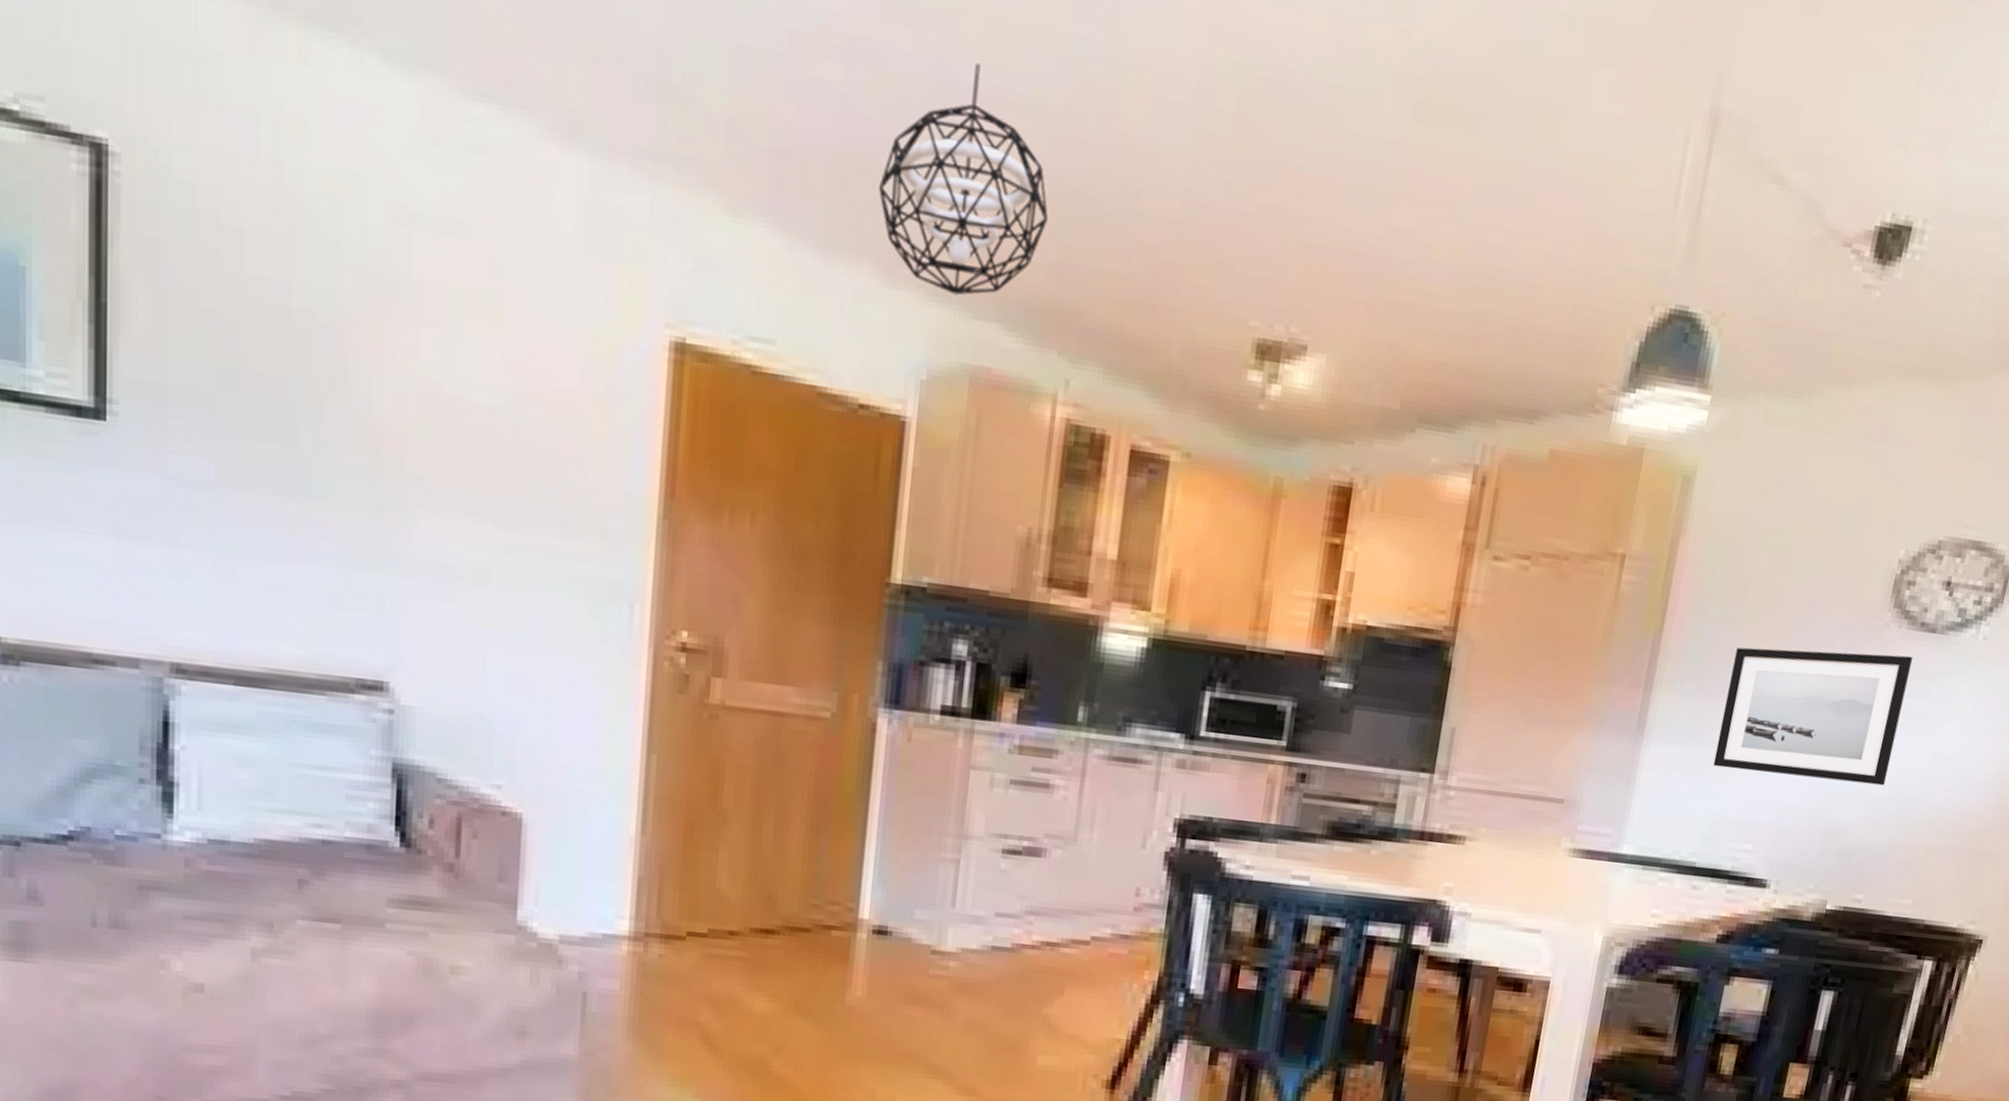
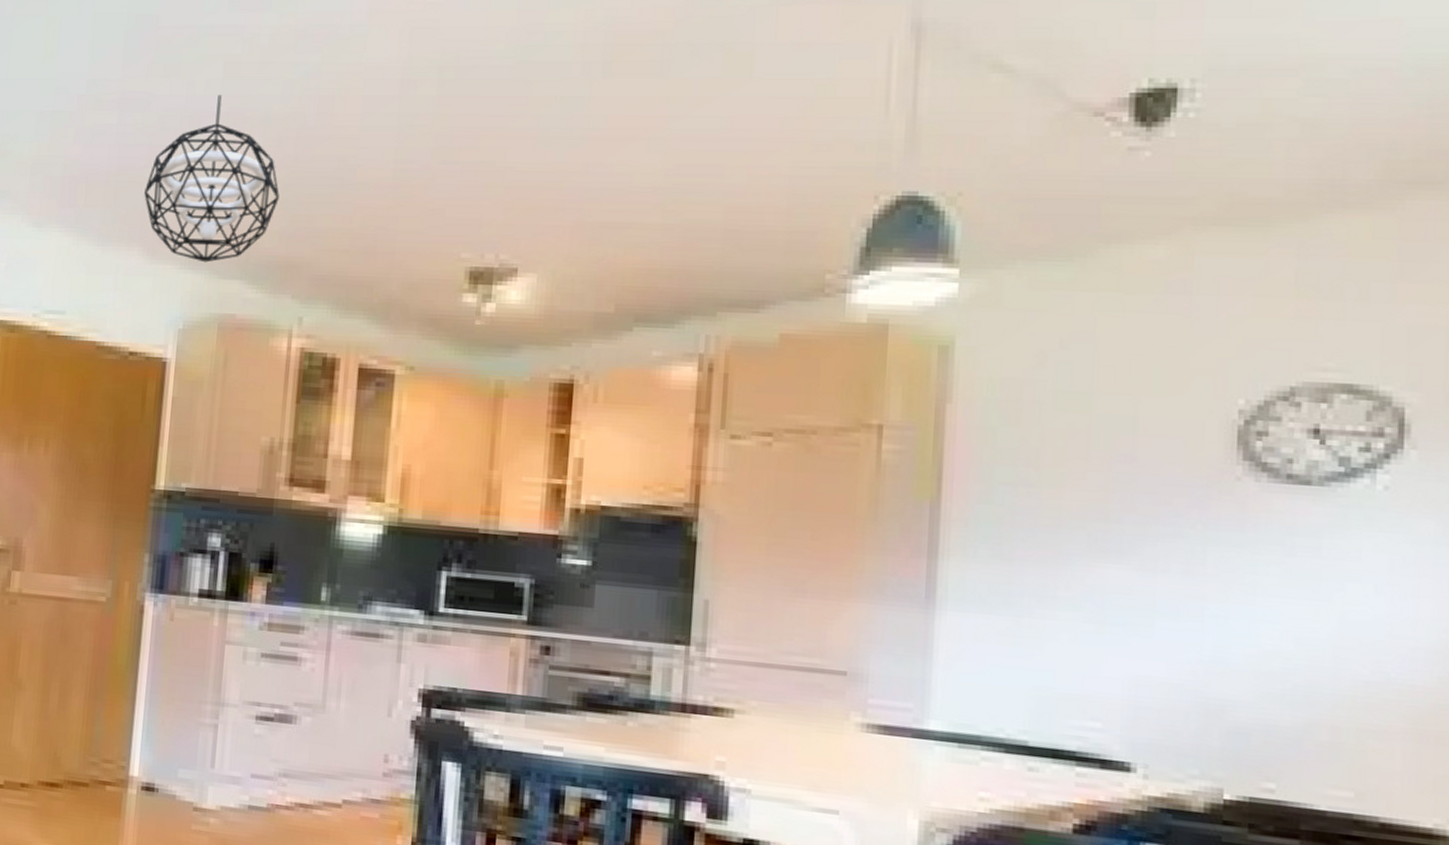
wall art: present [1713,647,1914,786] -> none [1031,510,1285,657]

